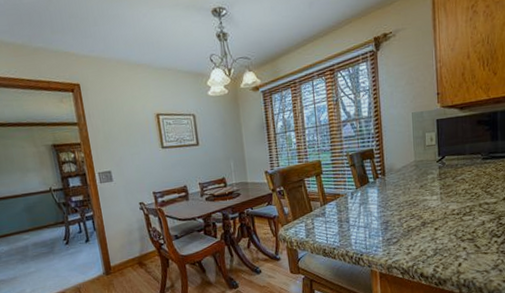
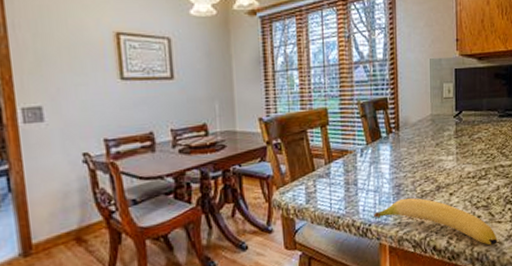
banana: none [365,232,484,274] -> present [374,197,498,246]

